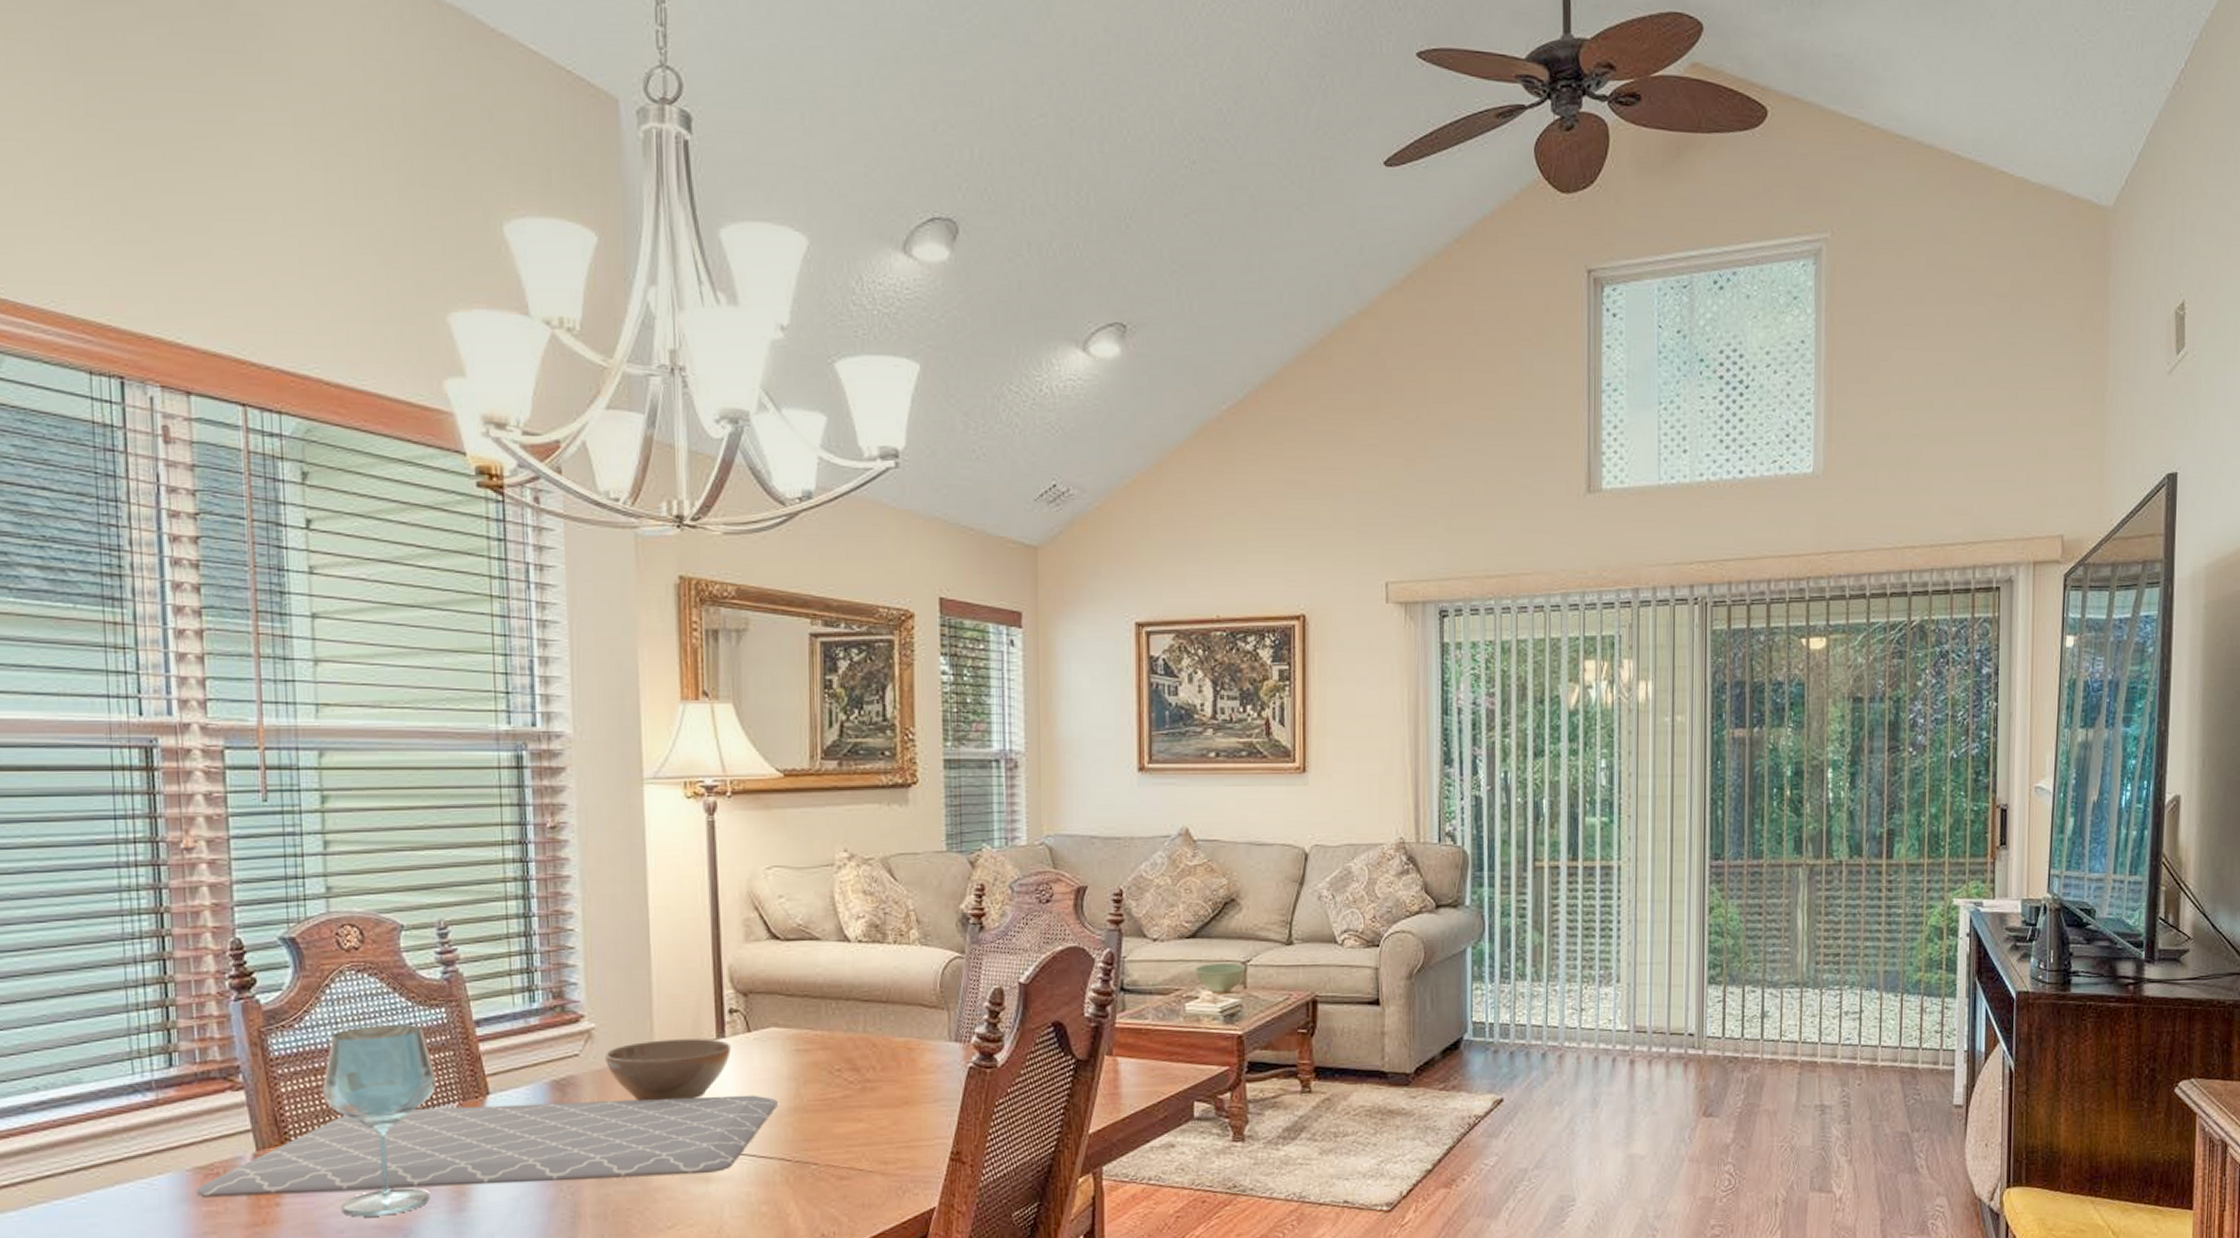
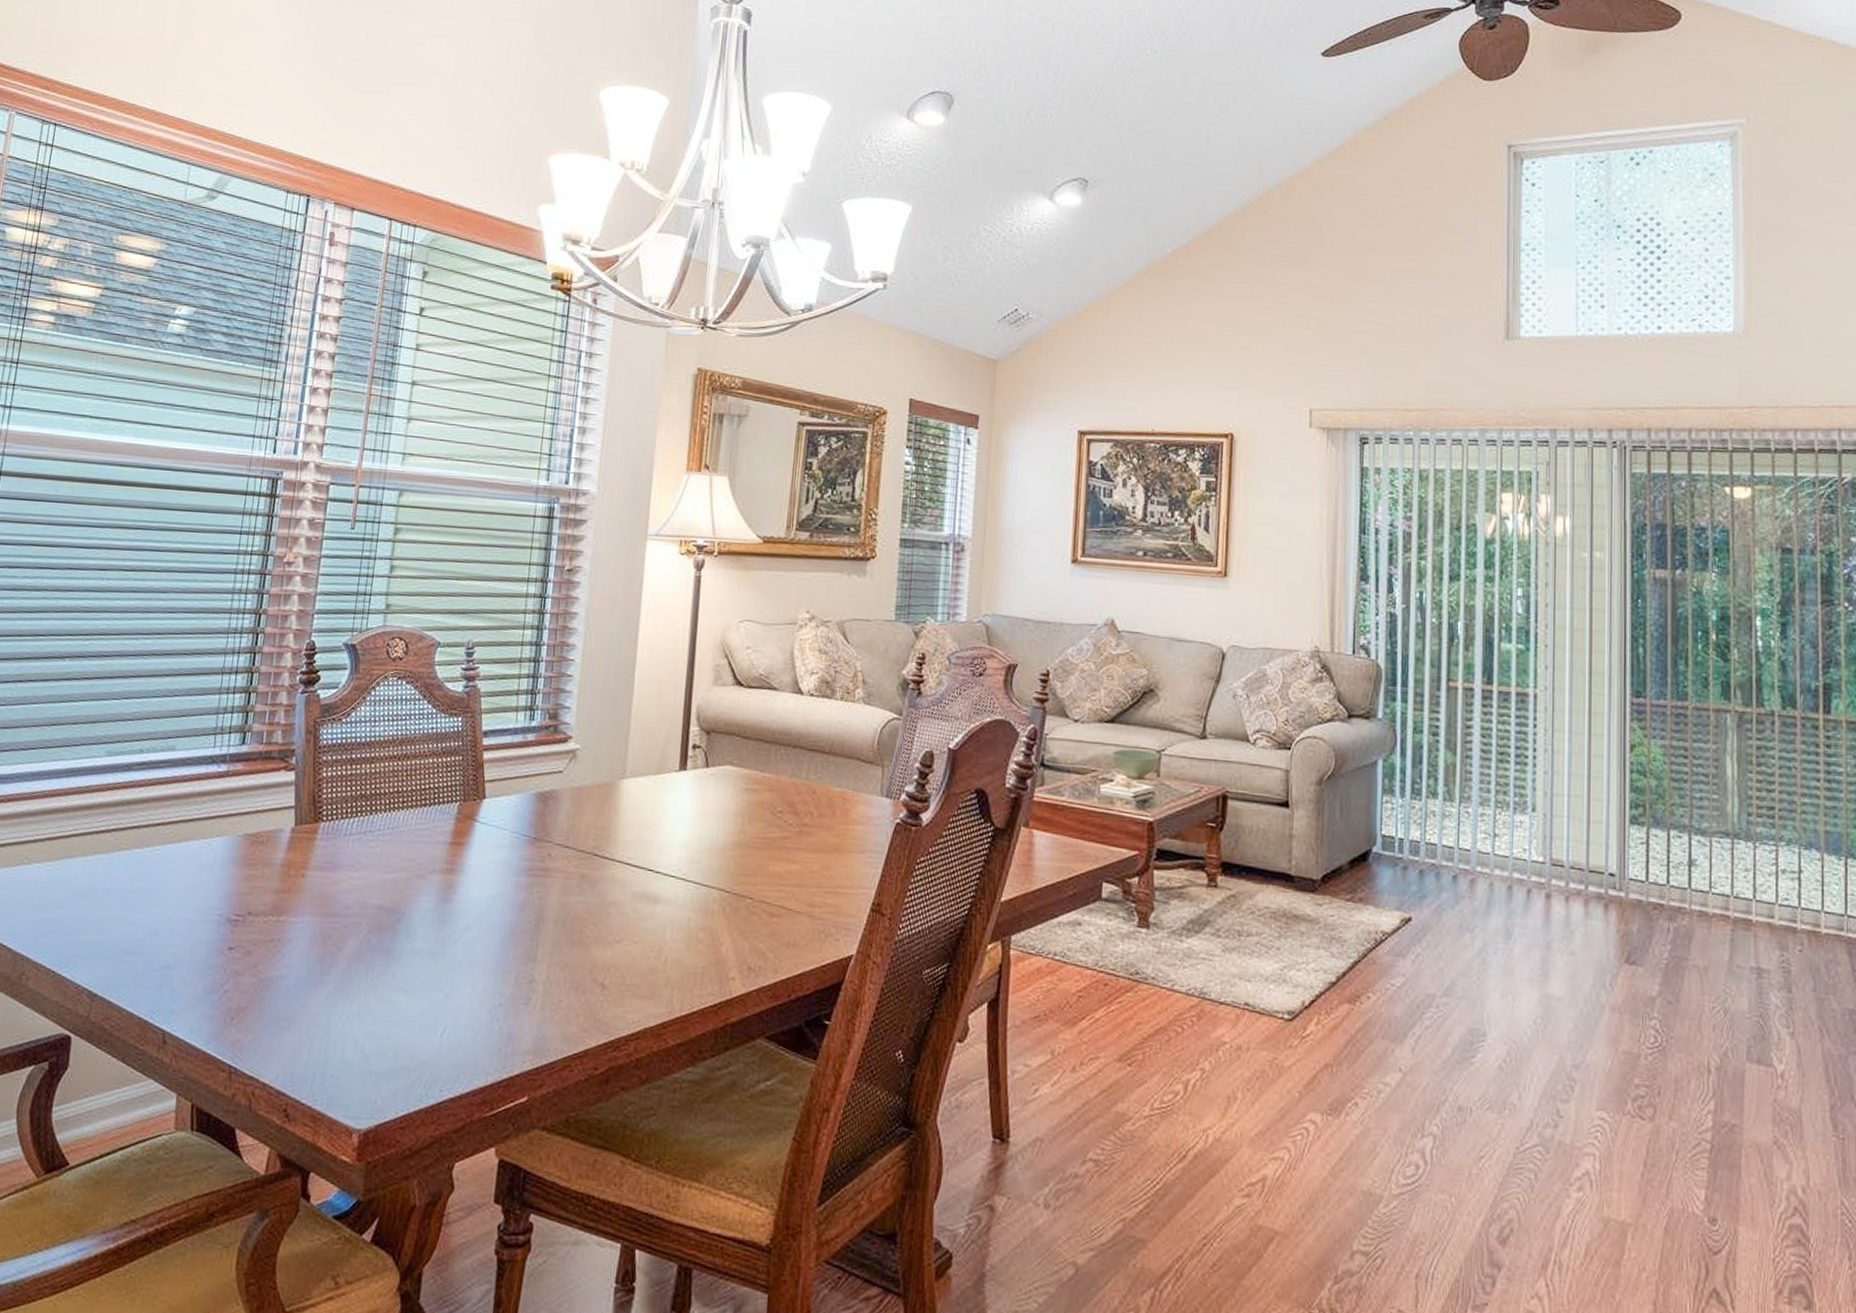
placemat: present [196,1095,778,1198] -> none [242,803,724,895]
wine glass: present [321,1024,436,1217] -> none [351,726,445,898]
bowl: present [605,1038,731,1102] -> none [584,765,690,824]

